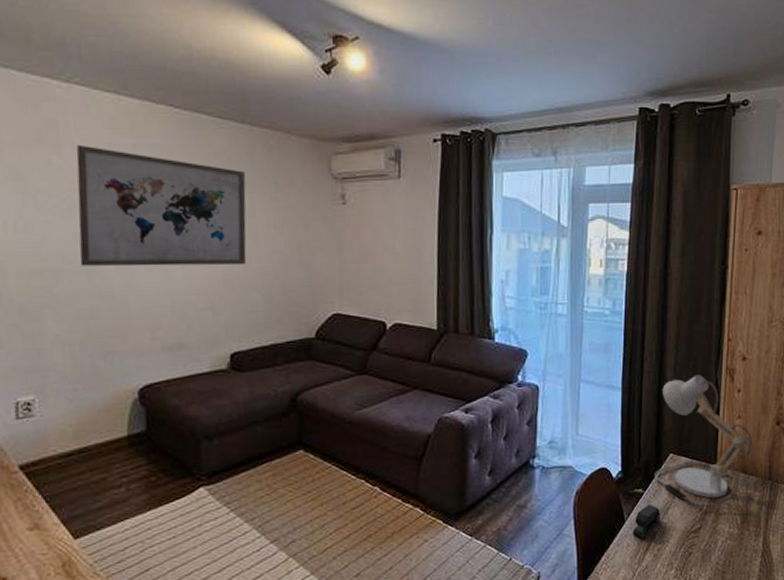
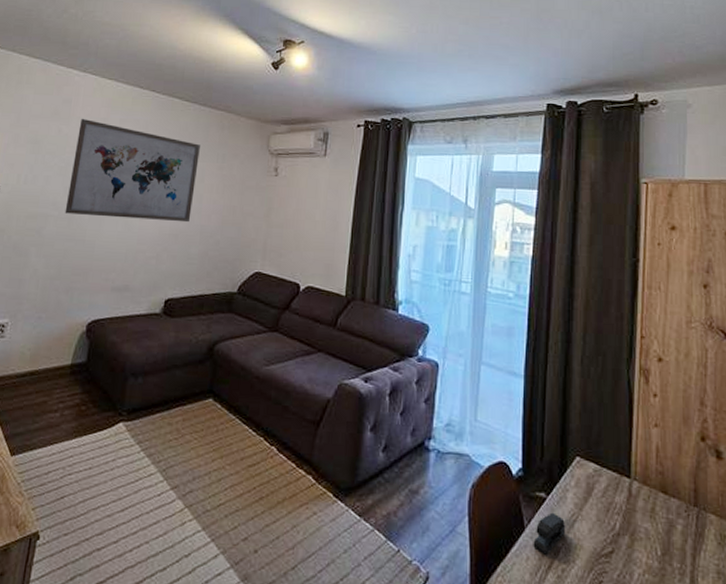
desk lamp: present [655,374,752,508] -> none [559,371,672,529]

